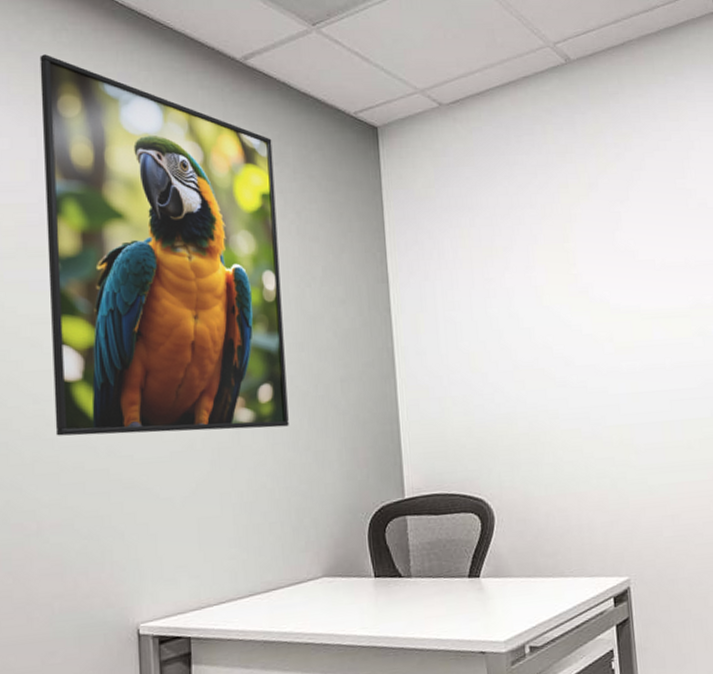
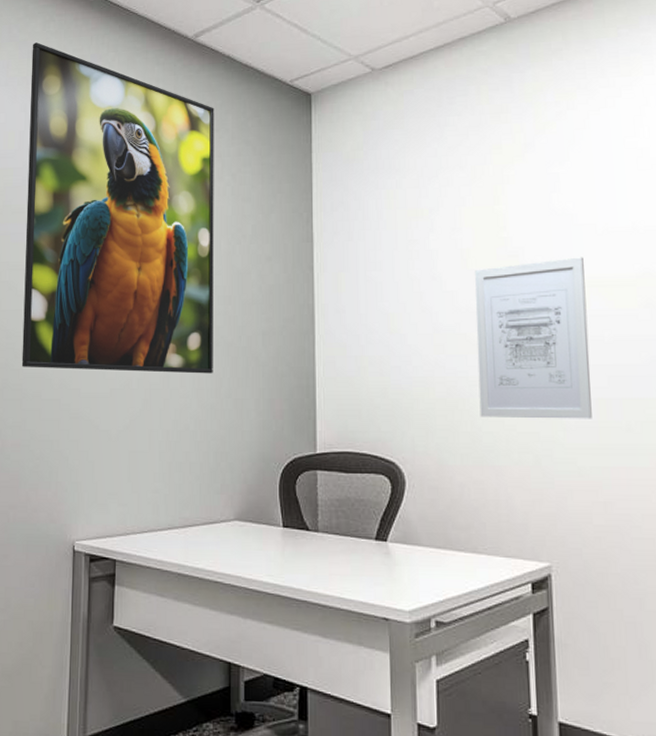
wall art: none [549,291,659,448] -> present [475,257,592,419]

